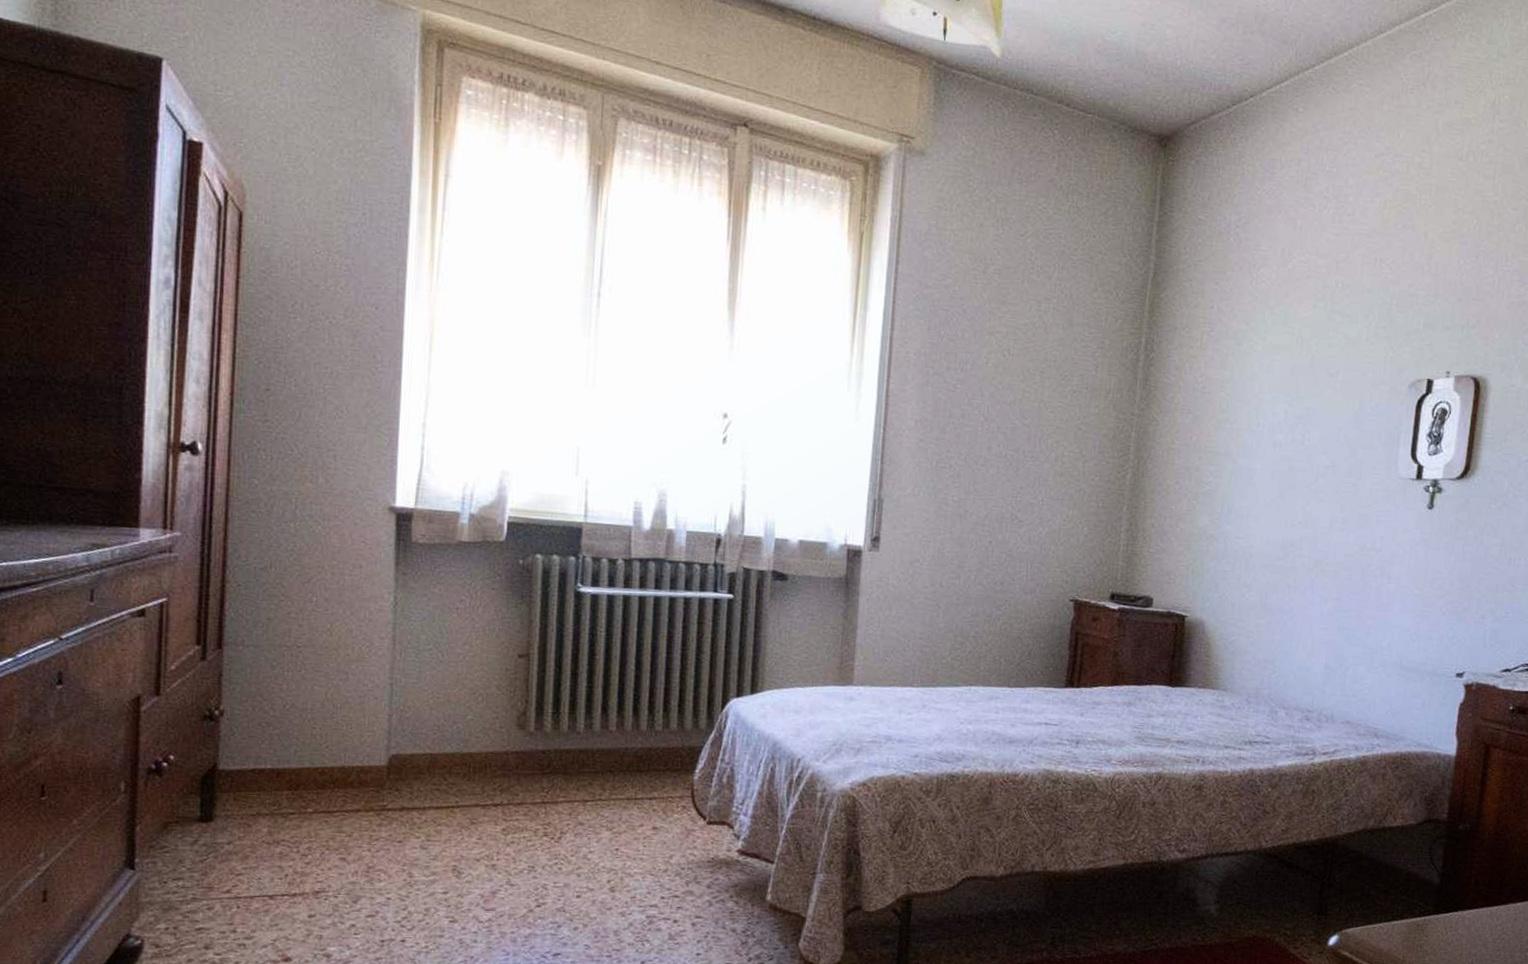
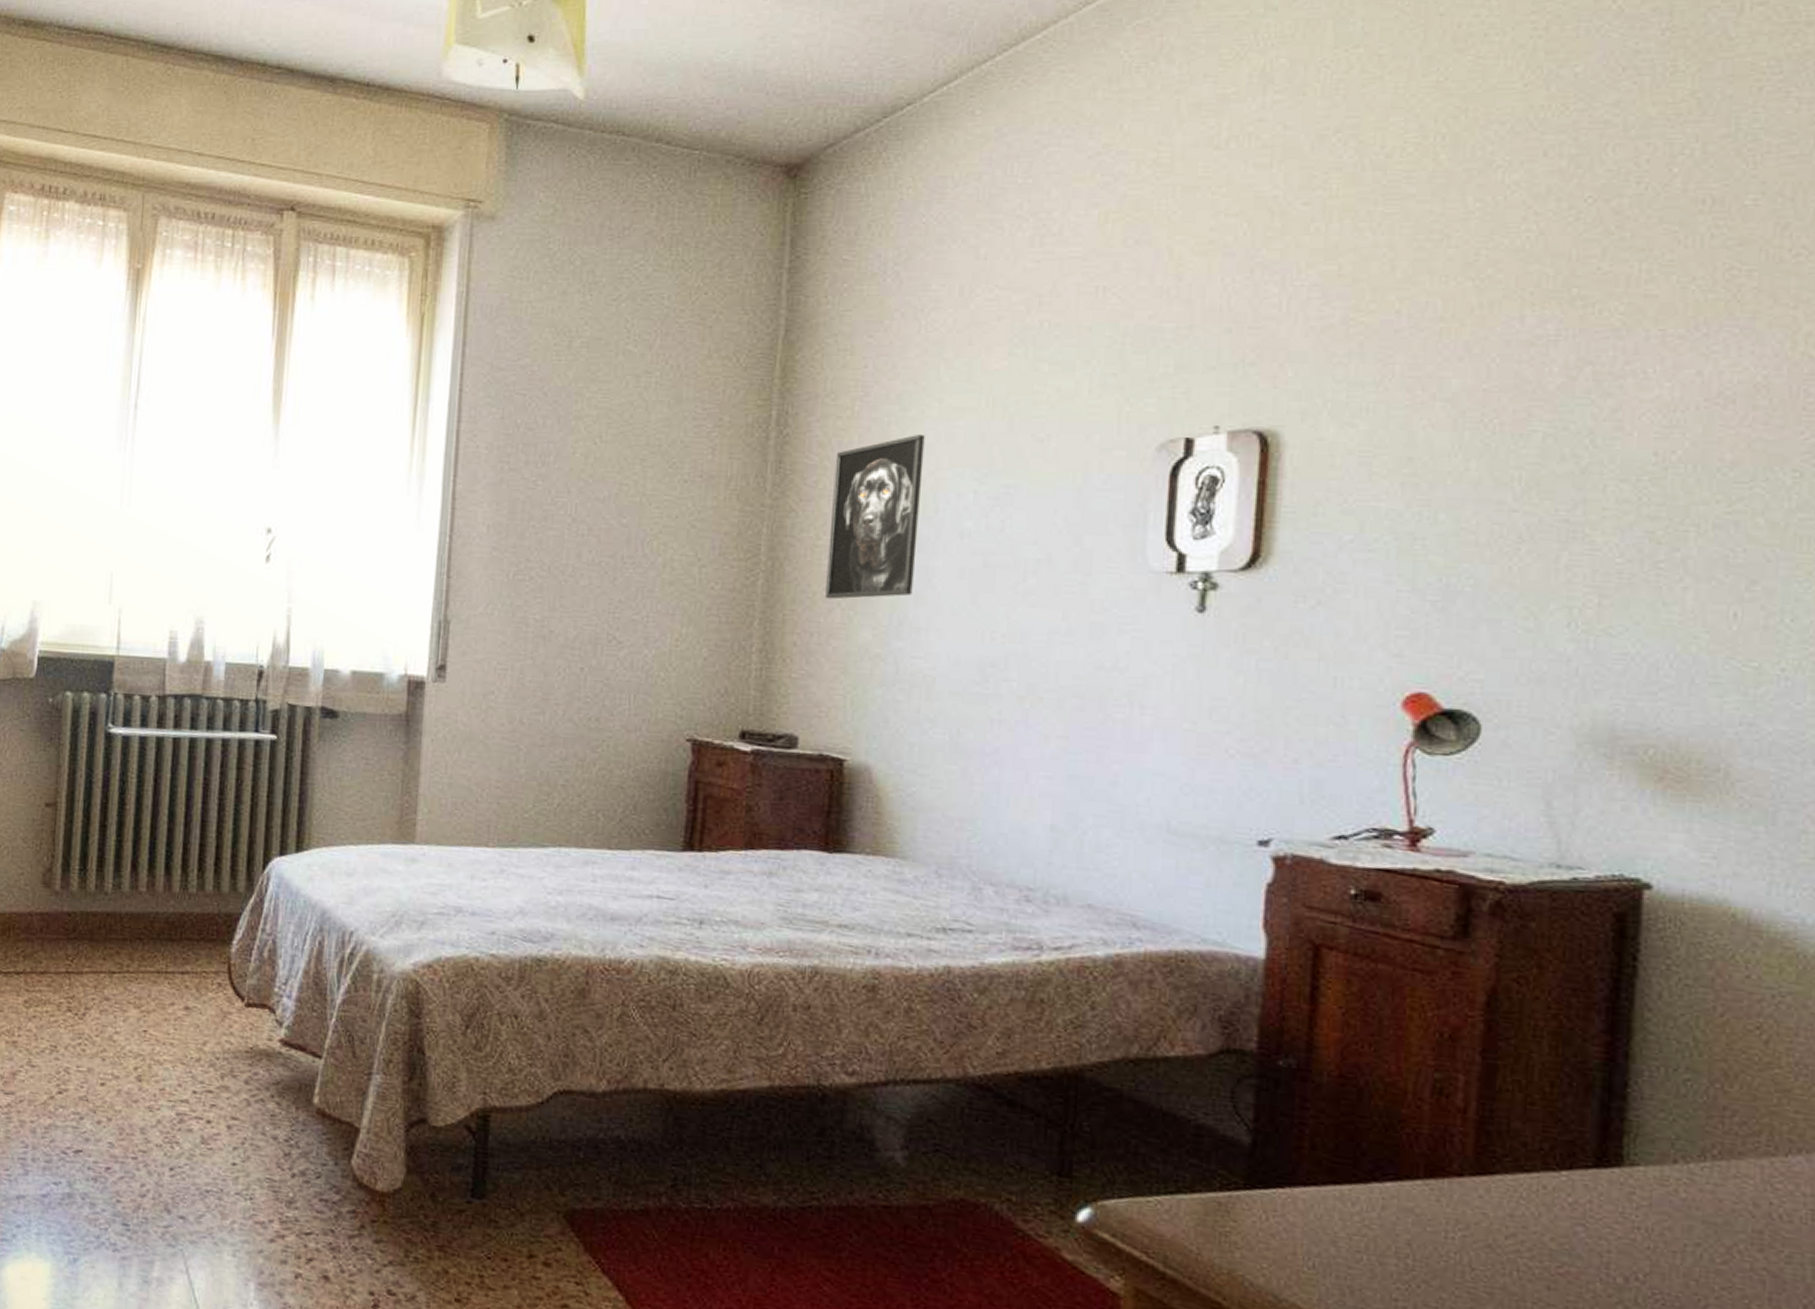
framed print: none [1176,364,1252,492] -> present [825,433,925,599]

